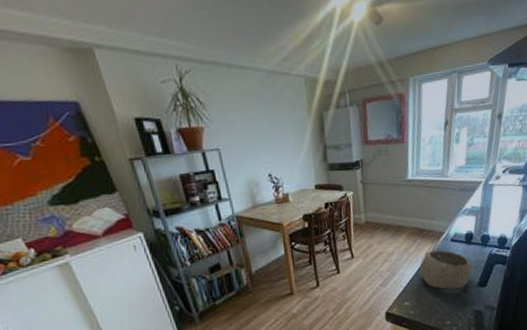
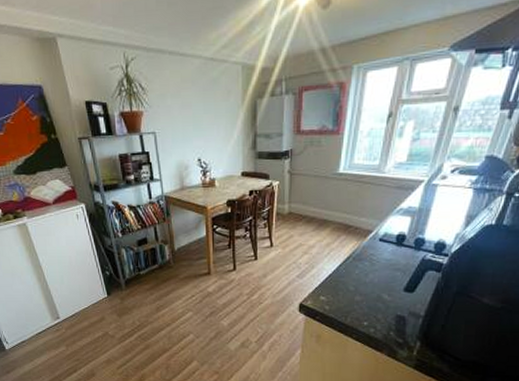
bowl: present [419,249,472,289] -> none [339,248,400,290]

